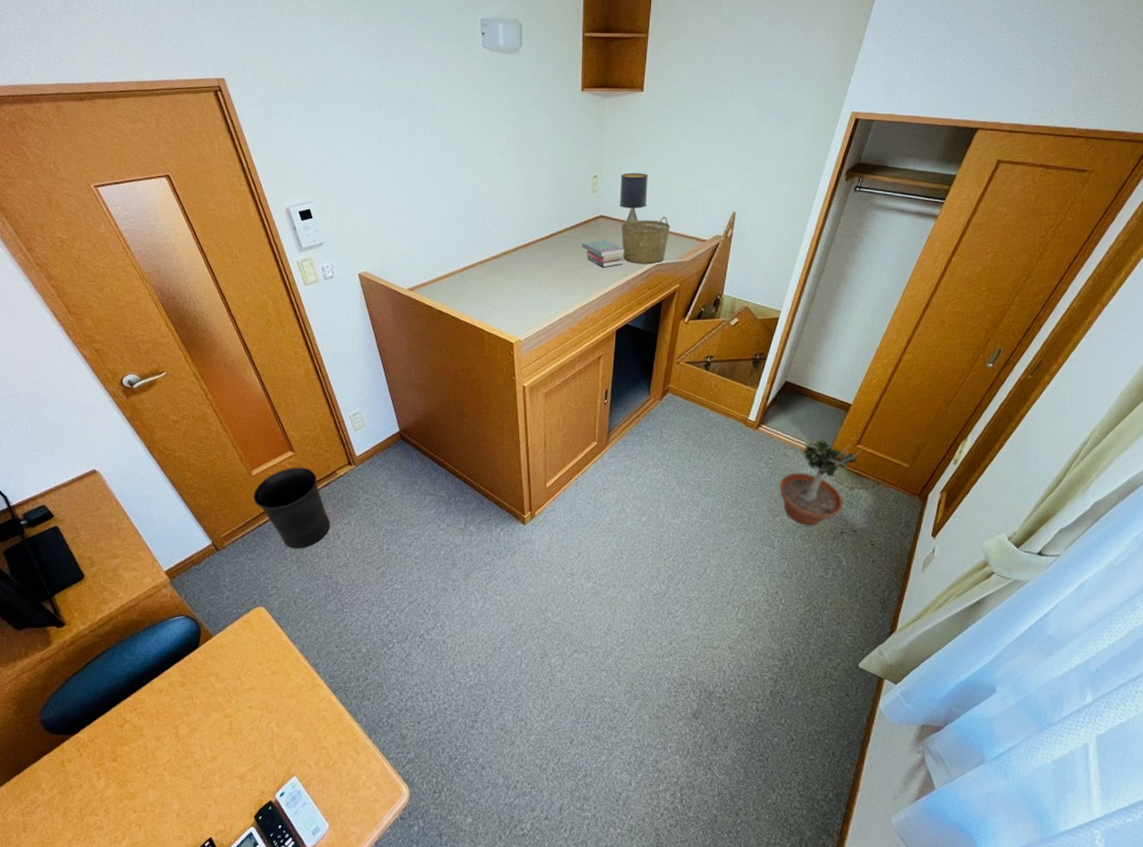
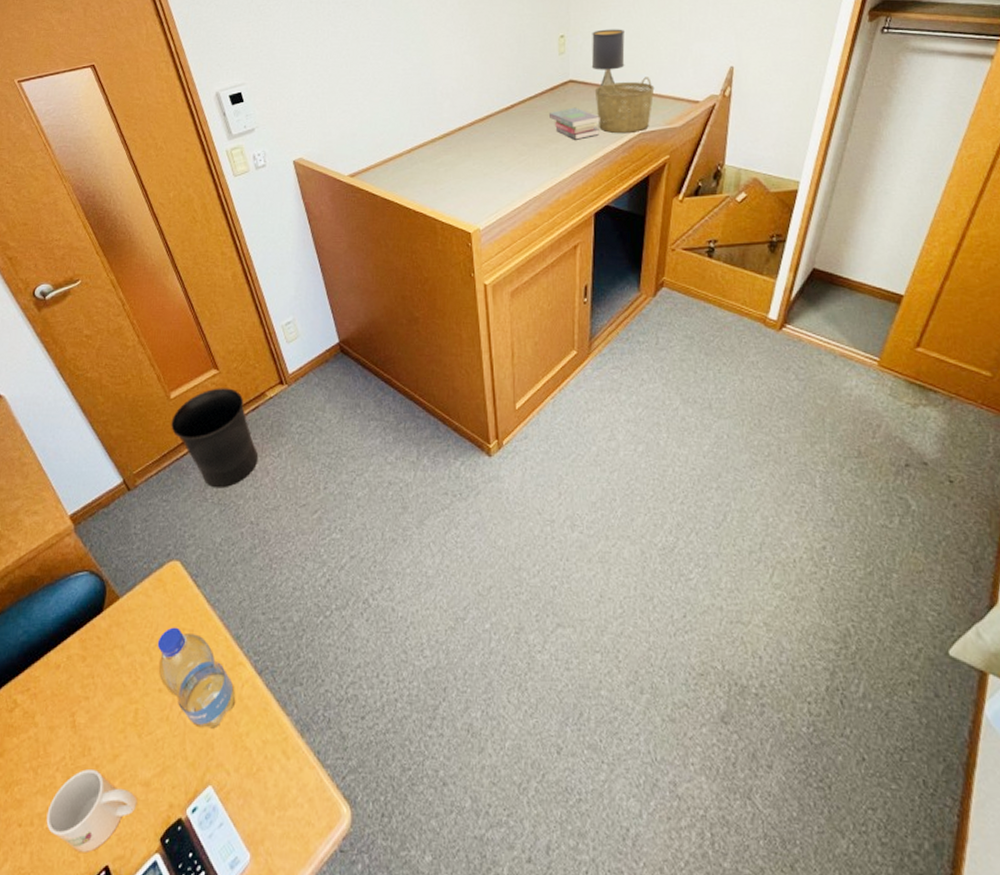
mug: none [157,767,234,830] -> present [46,768,138,854]
bottle: none [247,658,315,734] -> present [157,627,236,729]
potted tree: present [779,439,862,525] -> none [815,341,924,455]

